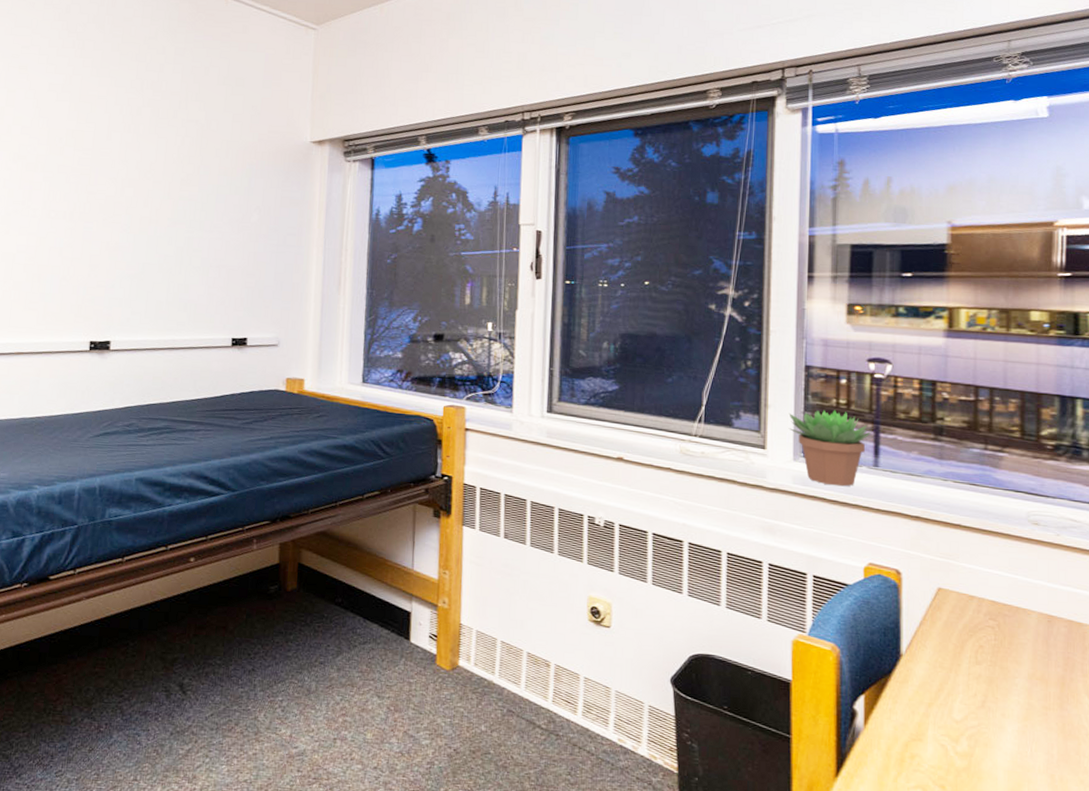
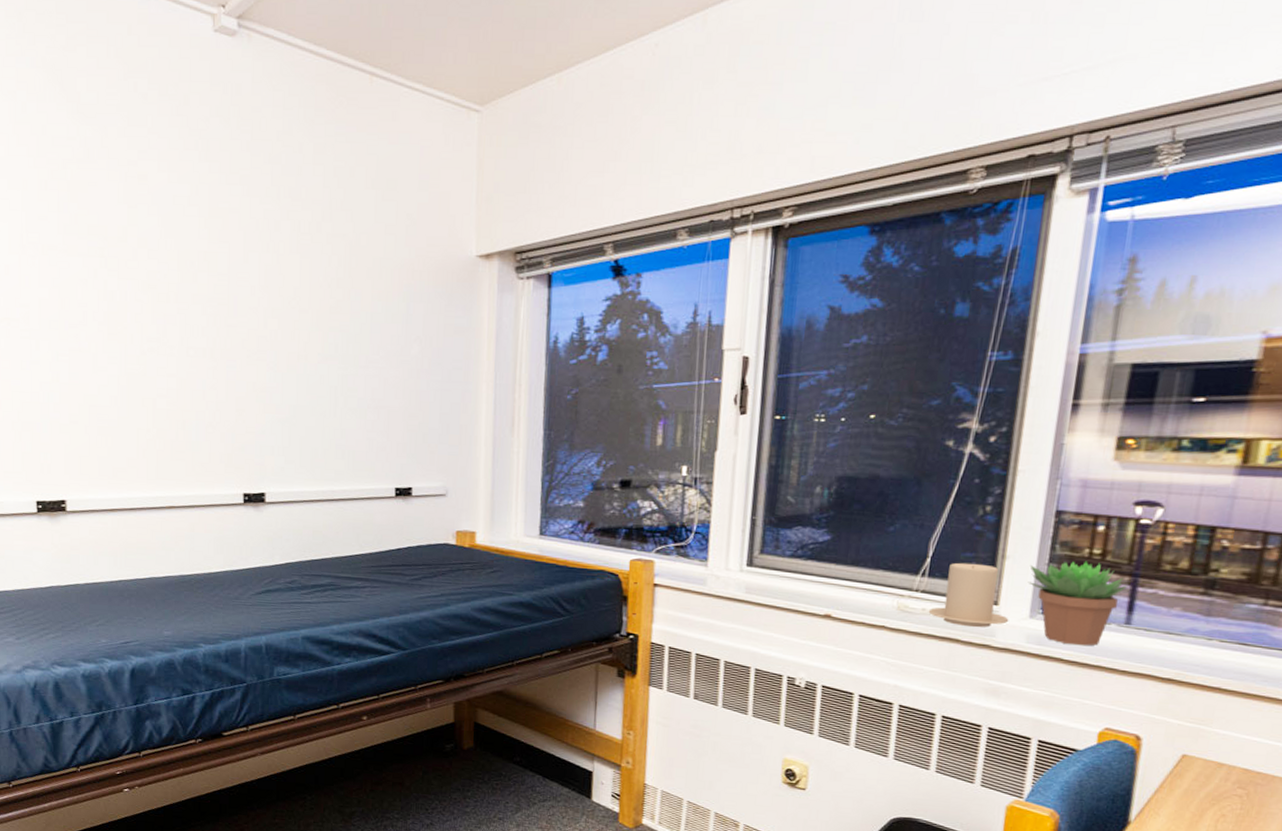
candle: none [707,410,776,469] -> present [928,562,1009,627]

